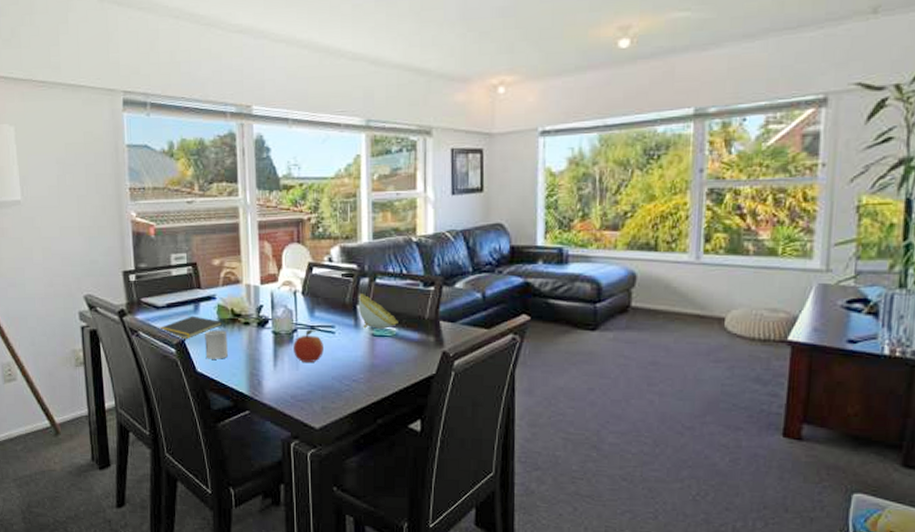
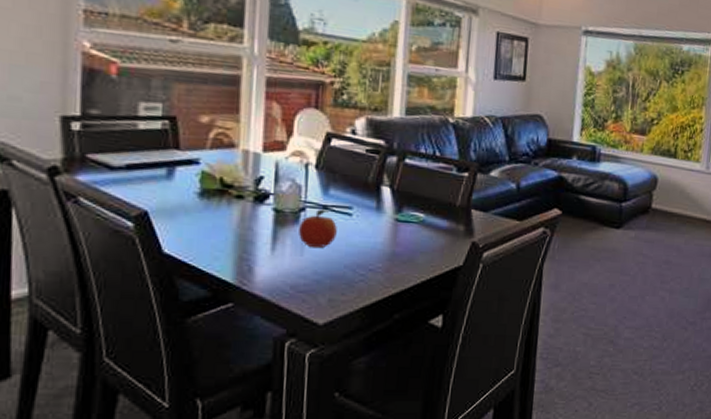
notepad: present [159,316,223,340] -> none [111,182,207,212]
cup: present [205,330,228,359] -> none [177,202,212,239]
decorative bowl: present [358,294,398,329] -> none [382,173,427,214]

